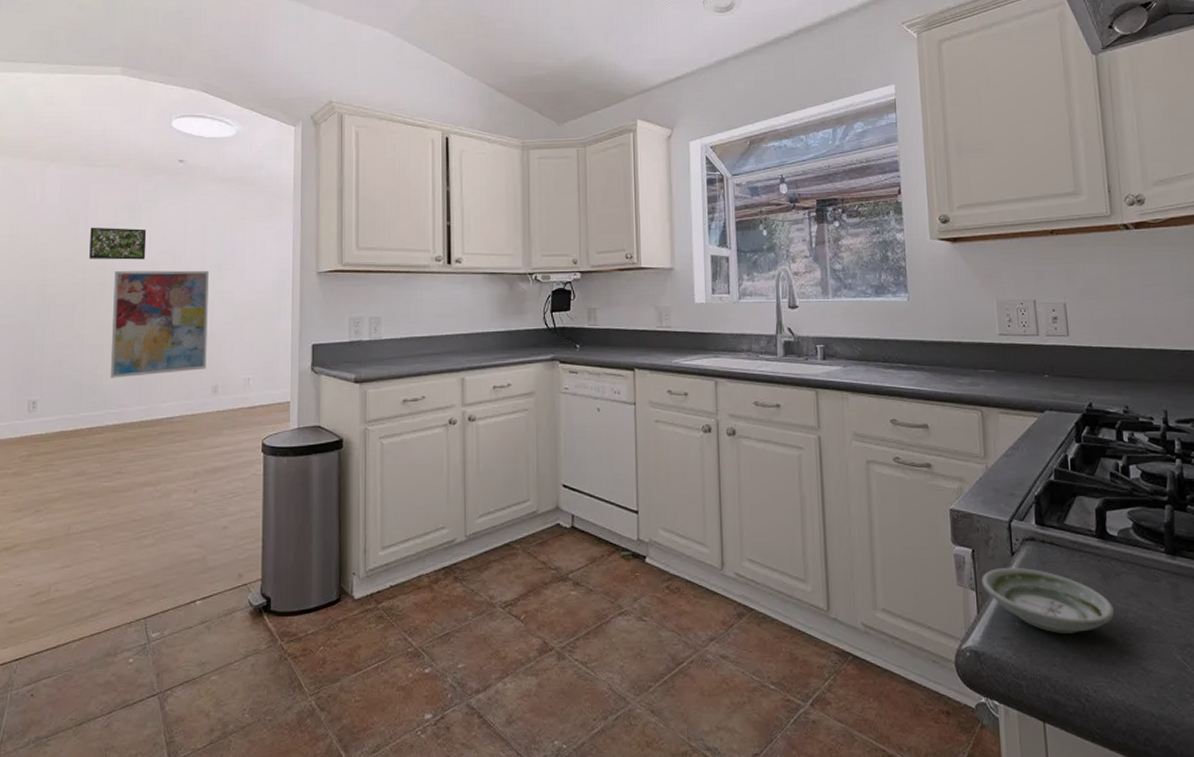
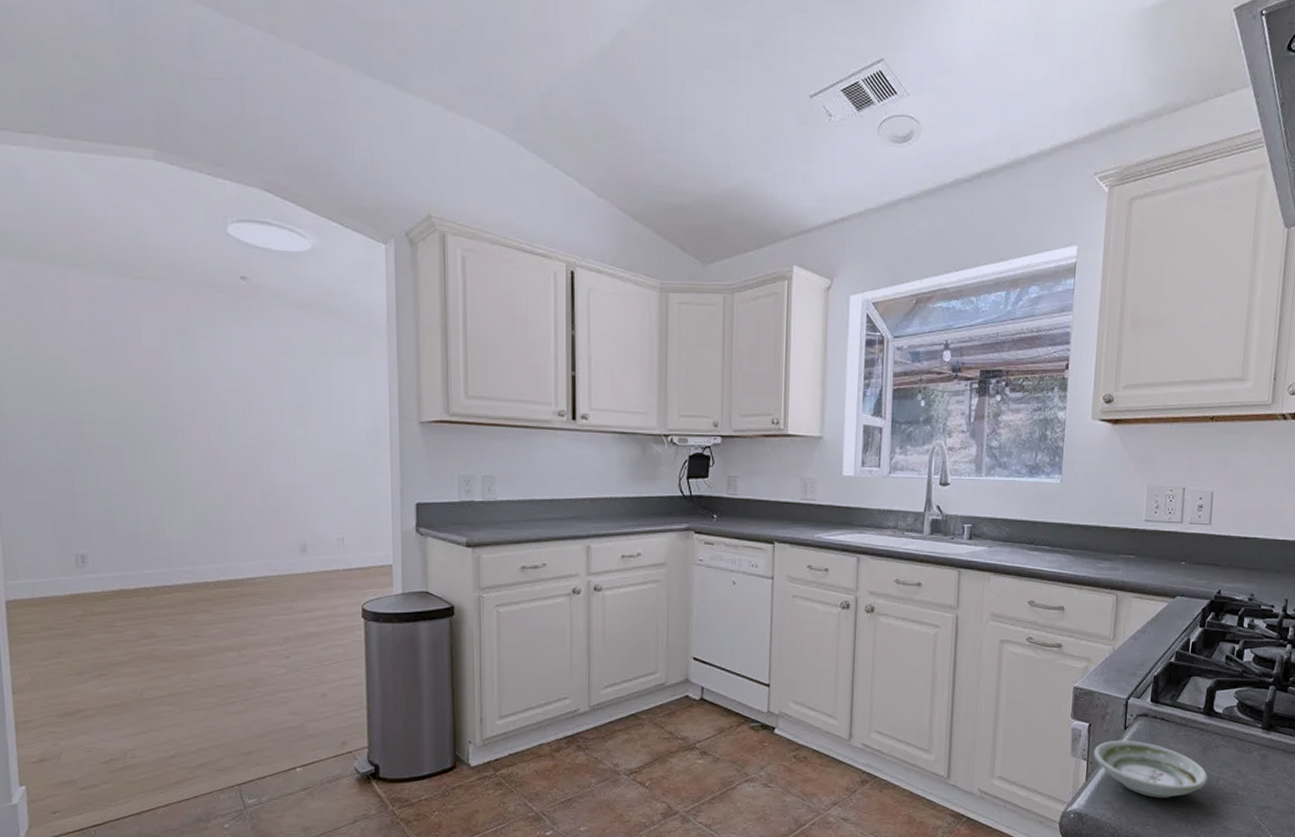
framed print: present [89,227,147,260] -> none [132,353,206,396]
wall art: present [110,270,209,378] -> none [169,409,292,533]

